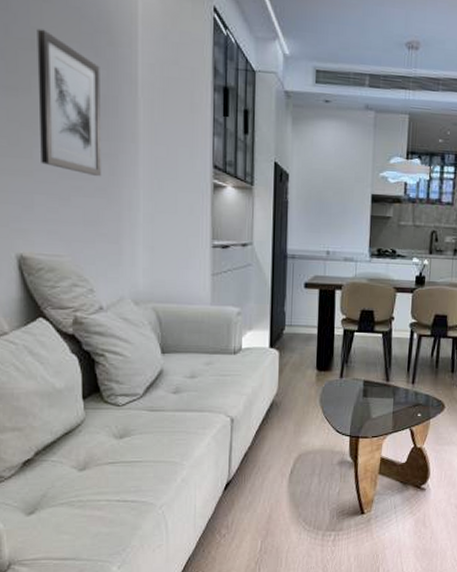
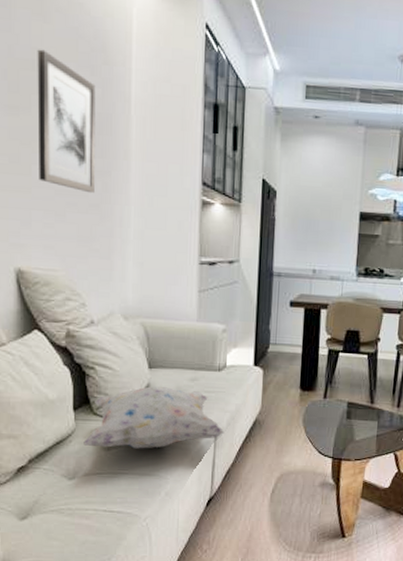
decorative pillow: none [94,372,242,436] -> present [83,386,225,449]

